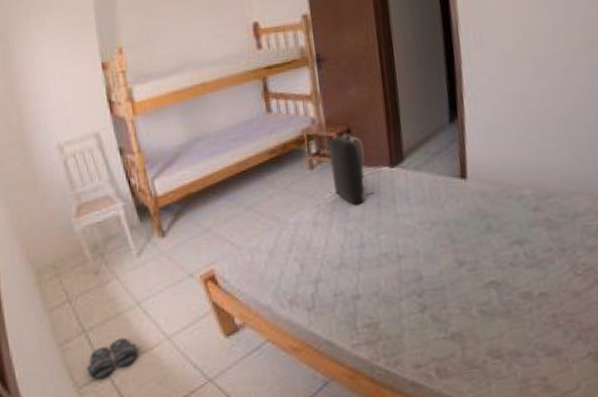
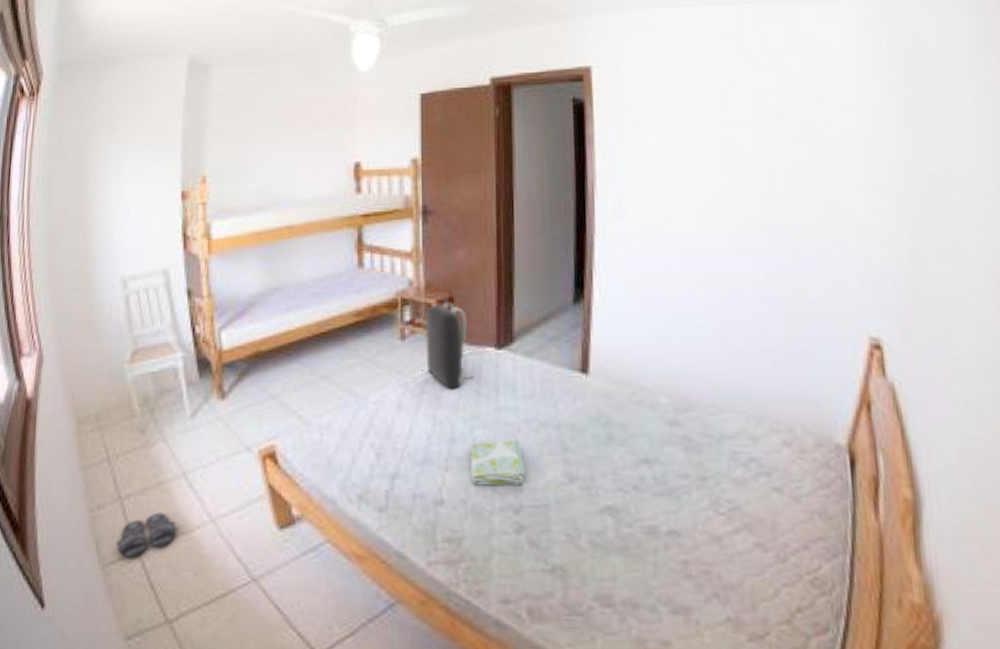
towel: none [377,239,423,280] -> present [470,440,525,486]

